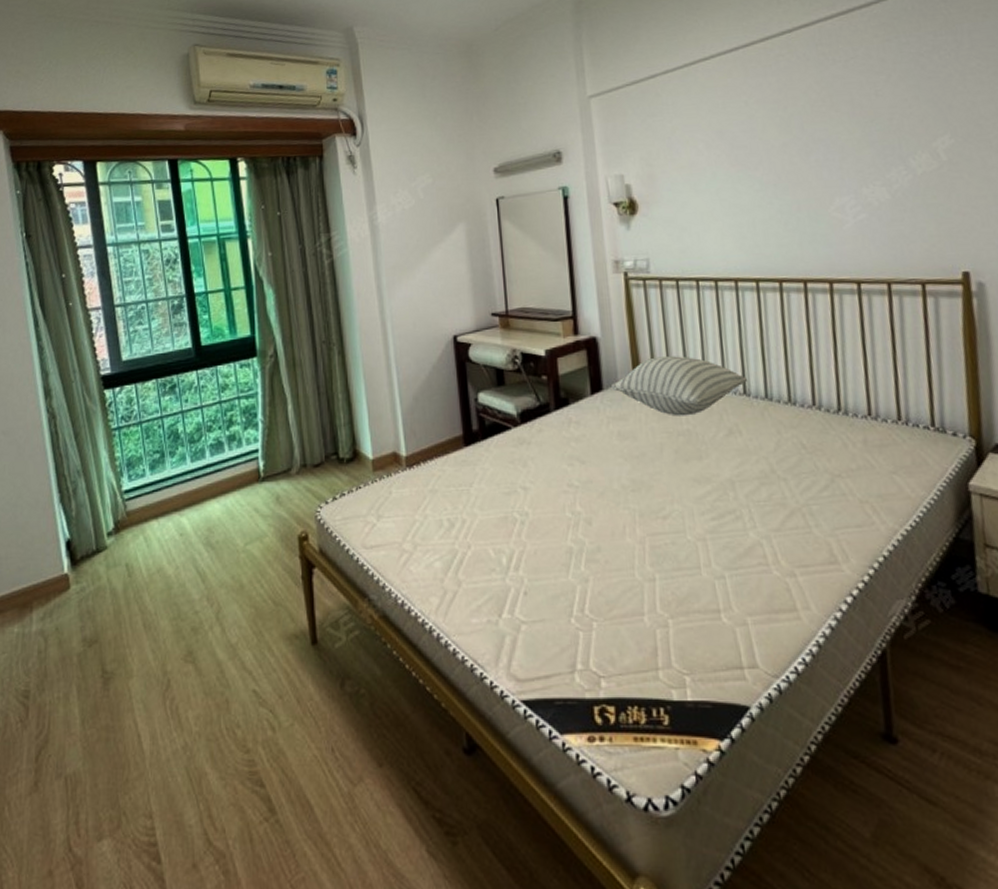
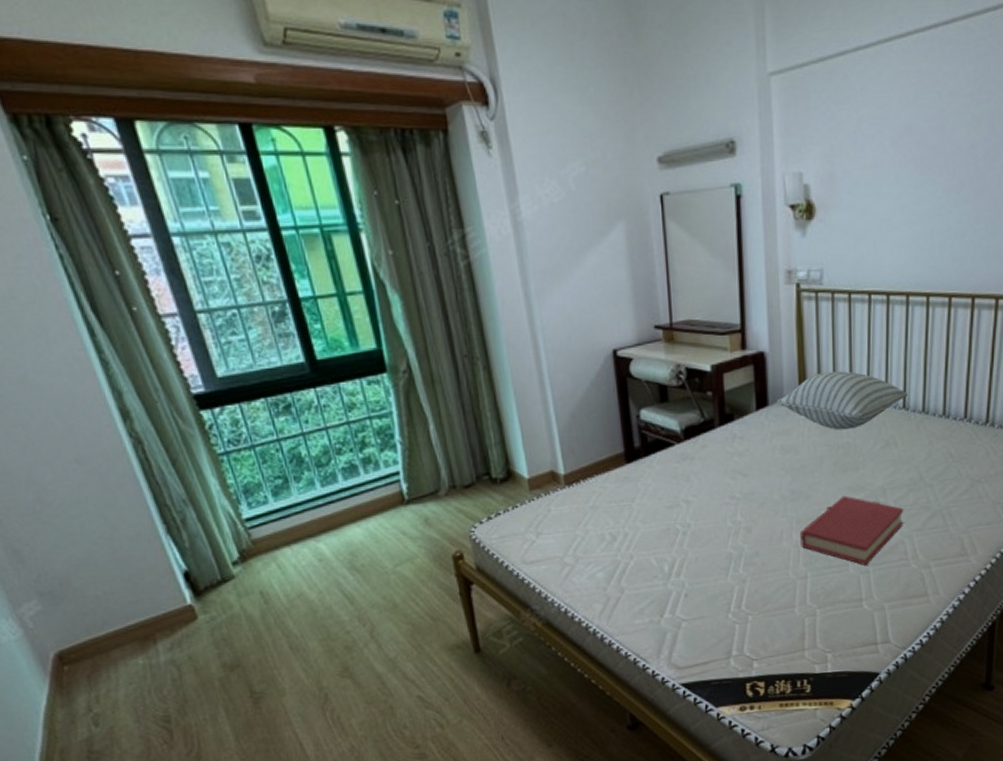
hardback book: none [644,487,759,570] -> present [800,495,904,566]

